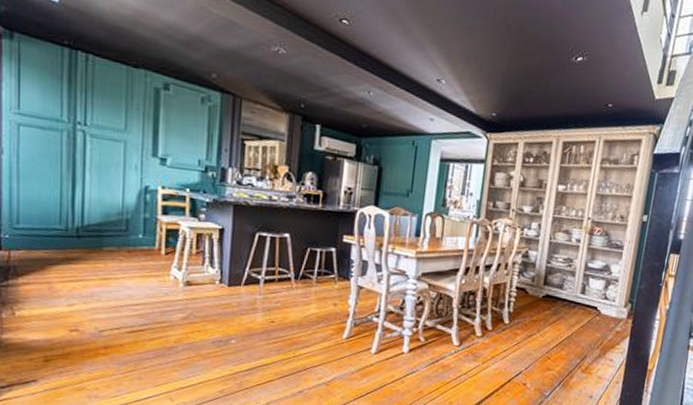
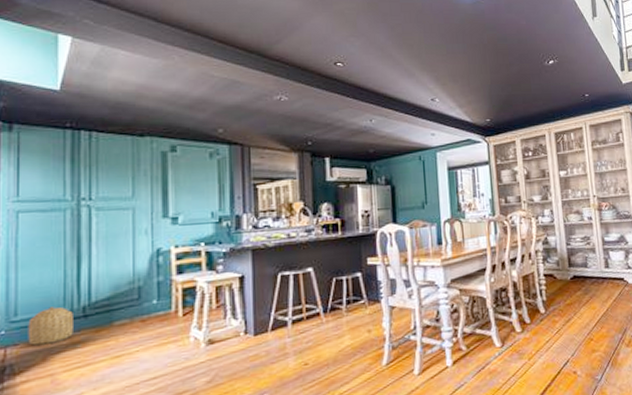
basket: none [28,222,68,255] -> present [28,306,73,346]

